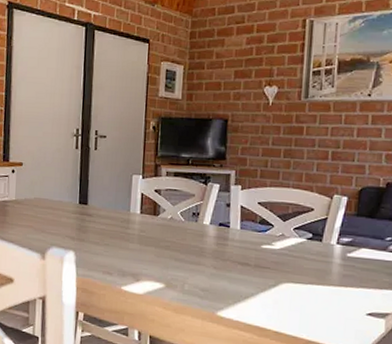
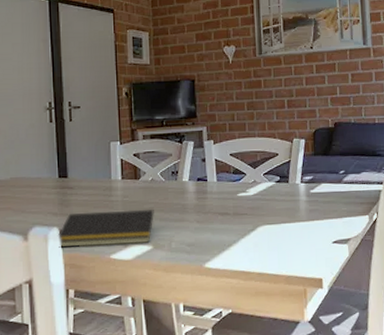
notepad: none [72,239,170,281] -> present [57,208,154,248]

